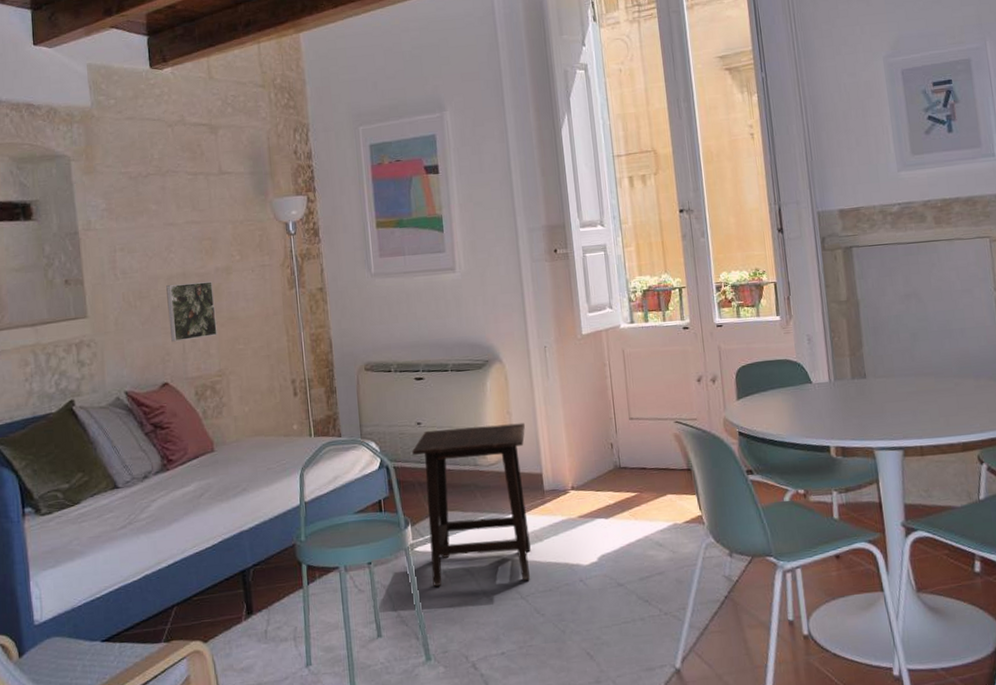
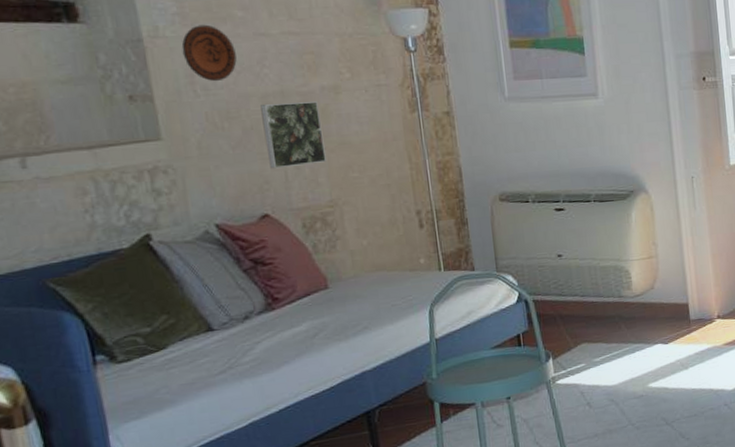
decorative plate: none [107,217,149,267] -> present [181,24,237,82]
side table: present [412,422,531,586] -> none [553,253,676,418]

